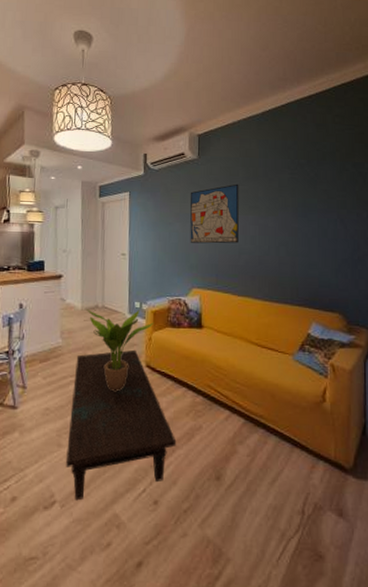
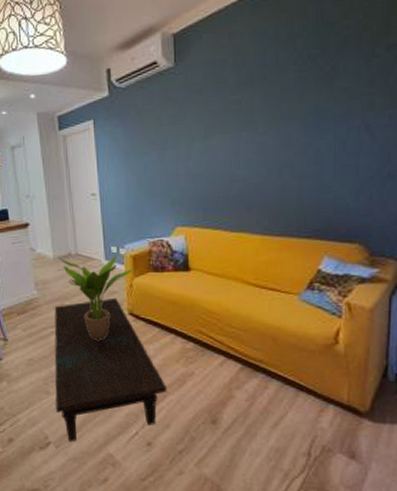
wall art: present [190,184,239,244] -> none [167,93,230,174]

